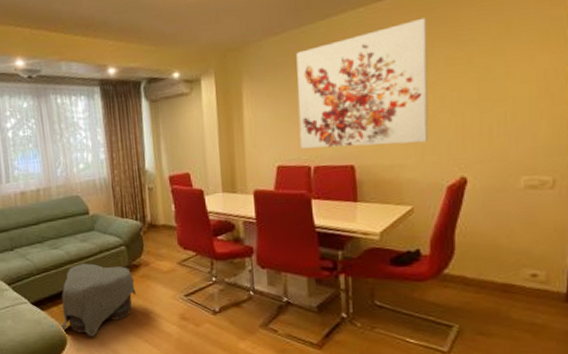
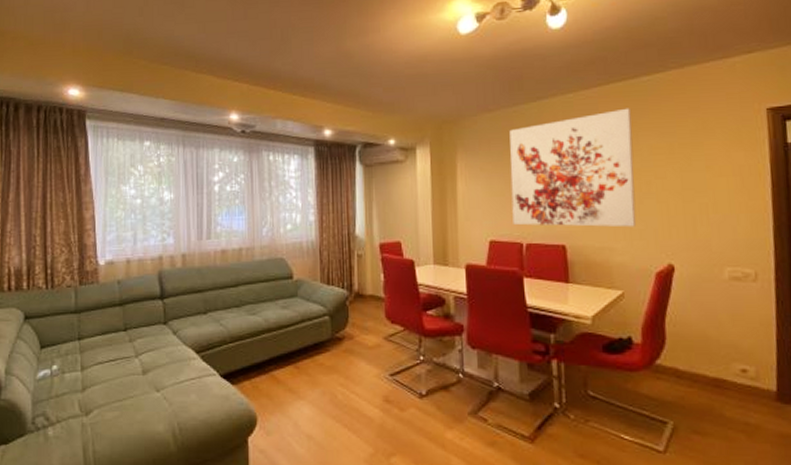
ottoman: present [59,263,136,337] -> none [249,333,337,419]

